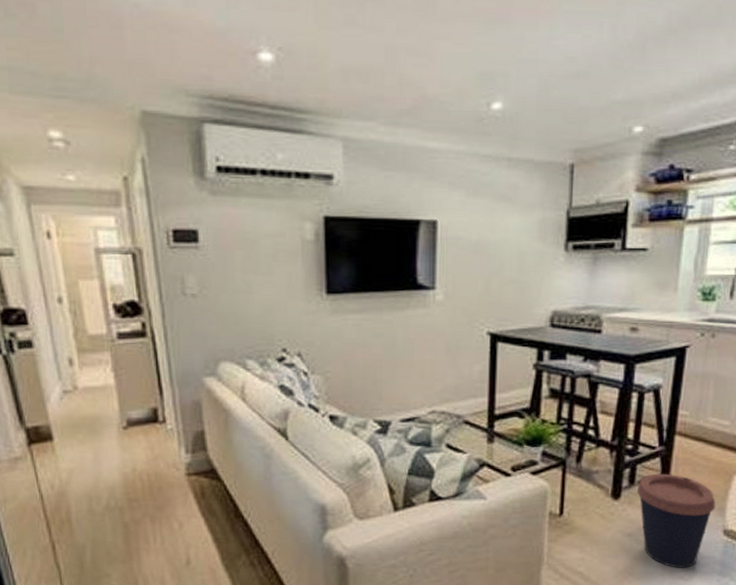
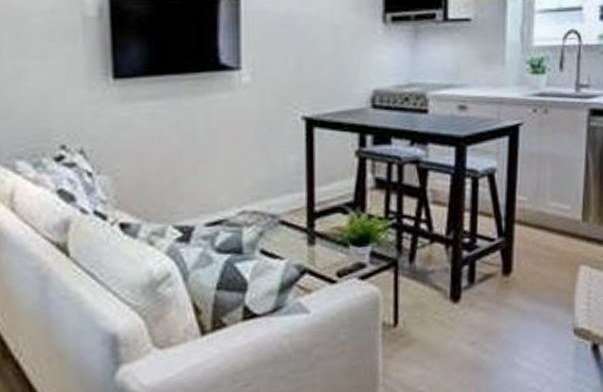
coffee cup: present [637,473,716,568] -> none [478,268,563,378]

